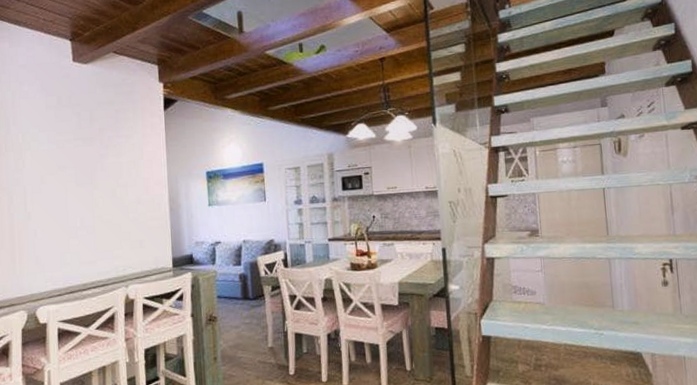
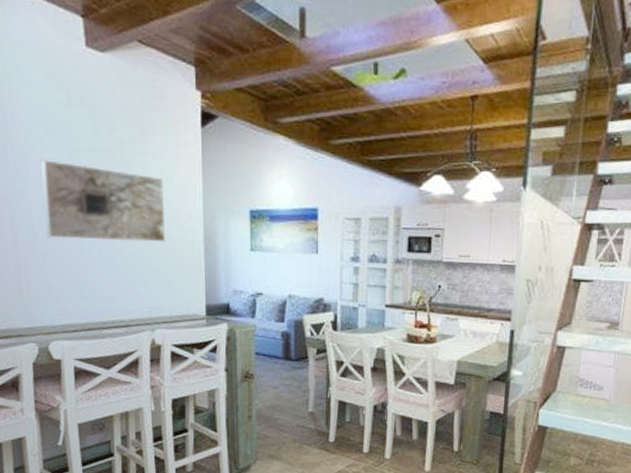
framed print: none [34,151,136,216] -> present [40,158,165,242]

